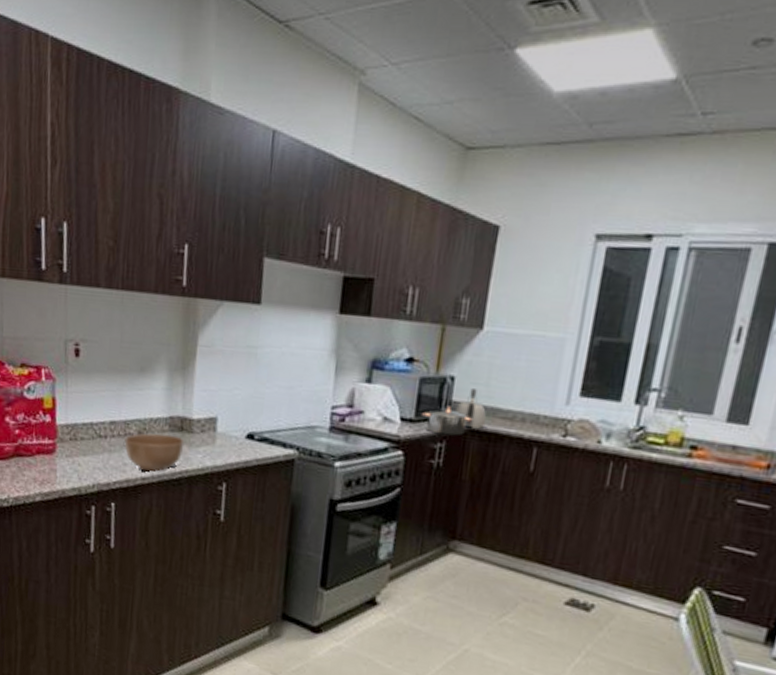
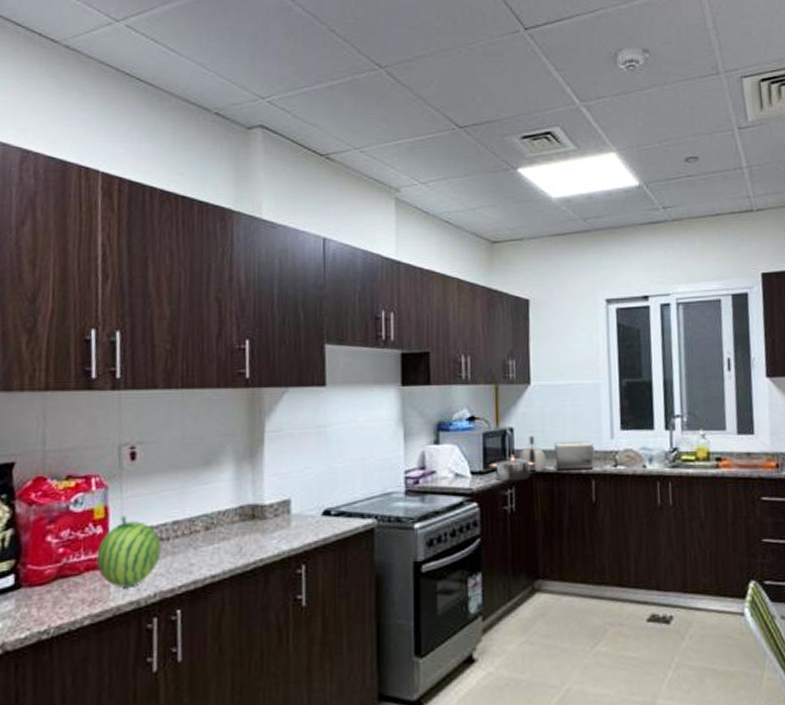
fruit: none [45,408,100,475] -> present [96,515,162,588]
bowl: present [124,433,185,473] -> none [190,525,257,568]
toaster: none [492,398,544,436] -> present [553,440,595,471]

